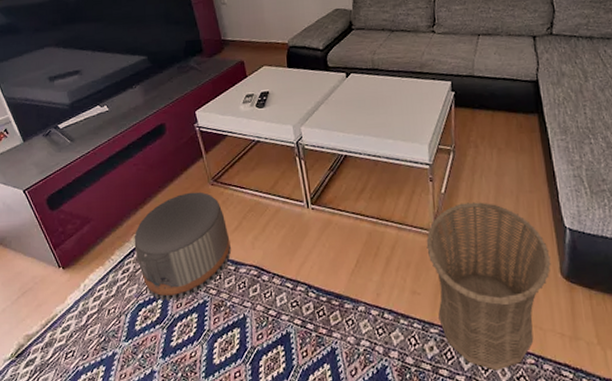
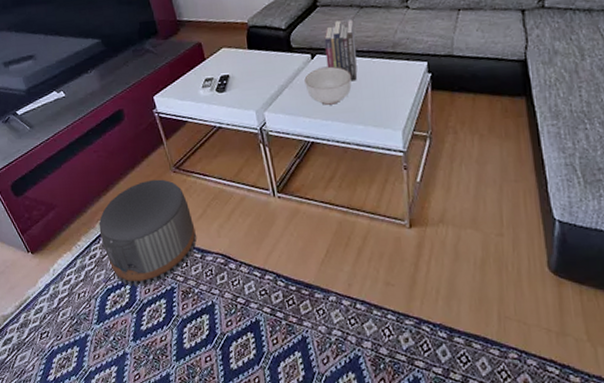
bowl: none [339,84,383,121] -> present [304,66,352,105]
books: none [358,42,388,99] -> present [324,19,357,81]
basket: present [426,202,551,371] -> none [400,191,538,364]

